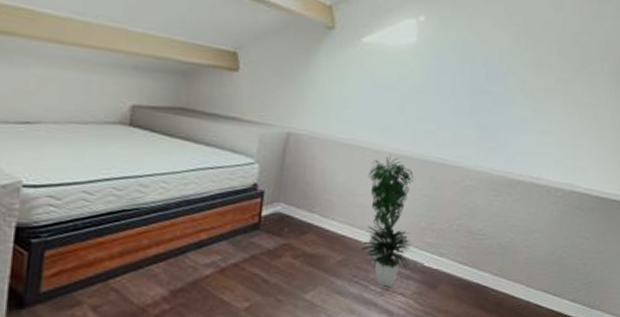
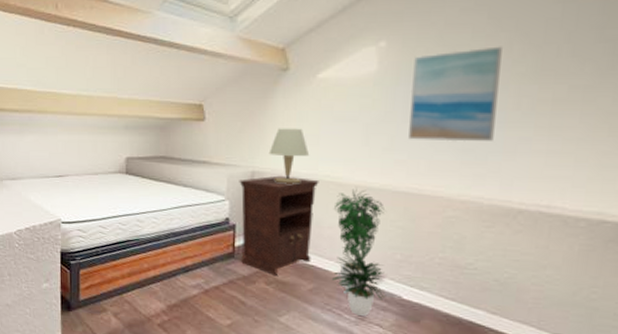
nightstand: none [267,138,356,248] -> present [239,175,319,275]
table lamp: none [307,88,349,149] -> present [268,128,310,184]
wall art: none [438,34,513,119] -> present [408,46,502,142]

